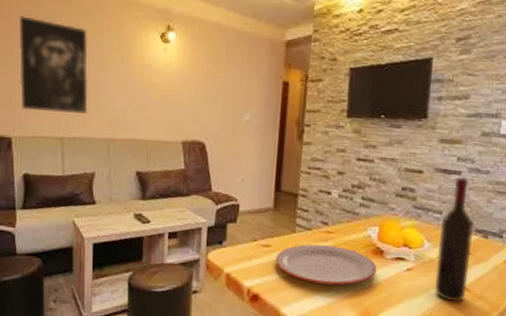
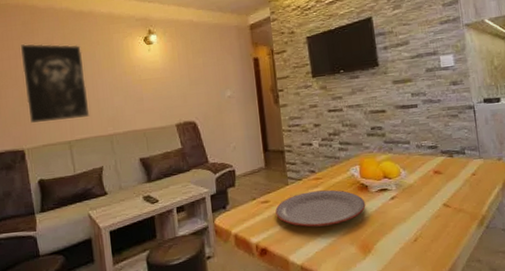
wine bottle: present [434,176,474,302] -> none [411,108,447,220]

